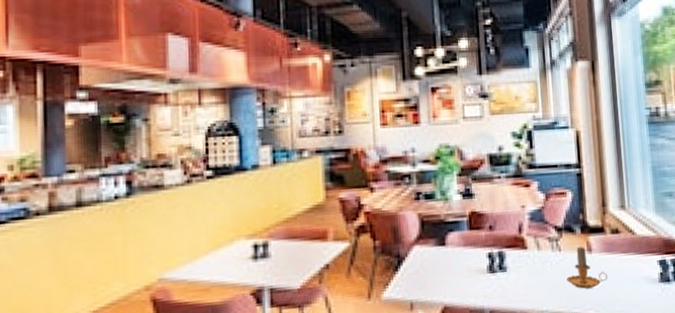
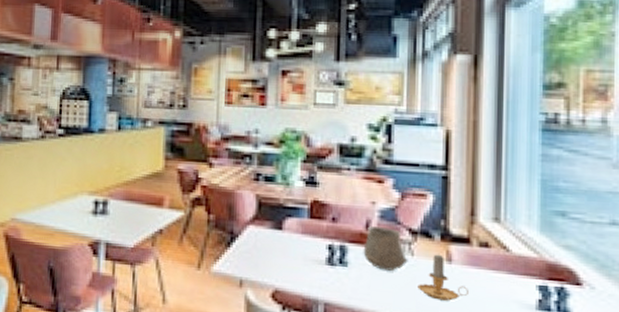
ceramic cup: none [518,228,557,269] -> present [363,226,408,271]

